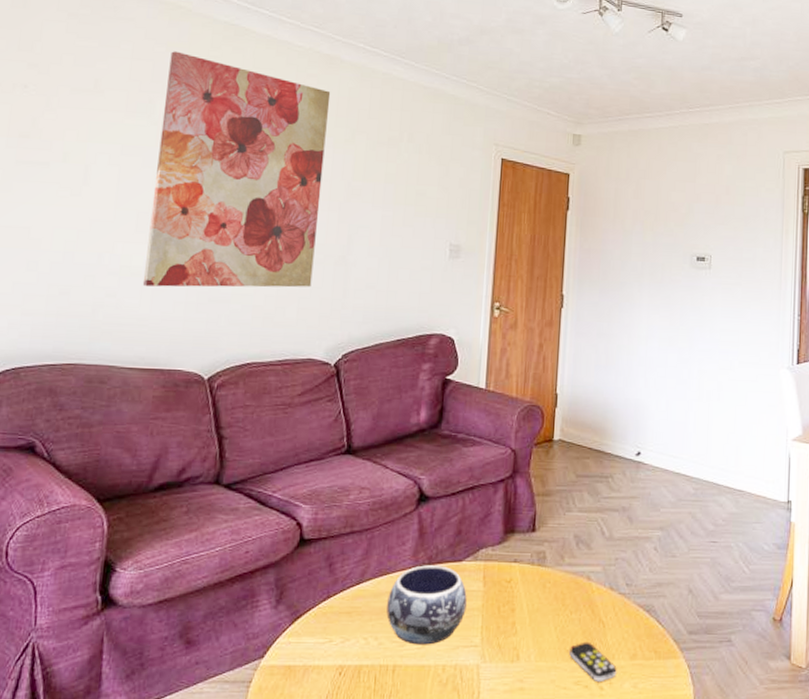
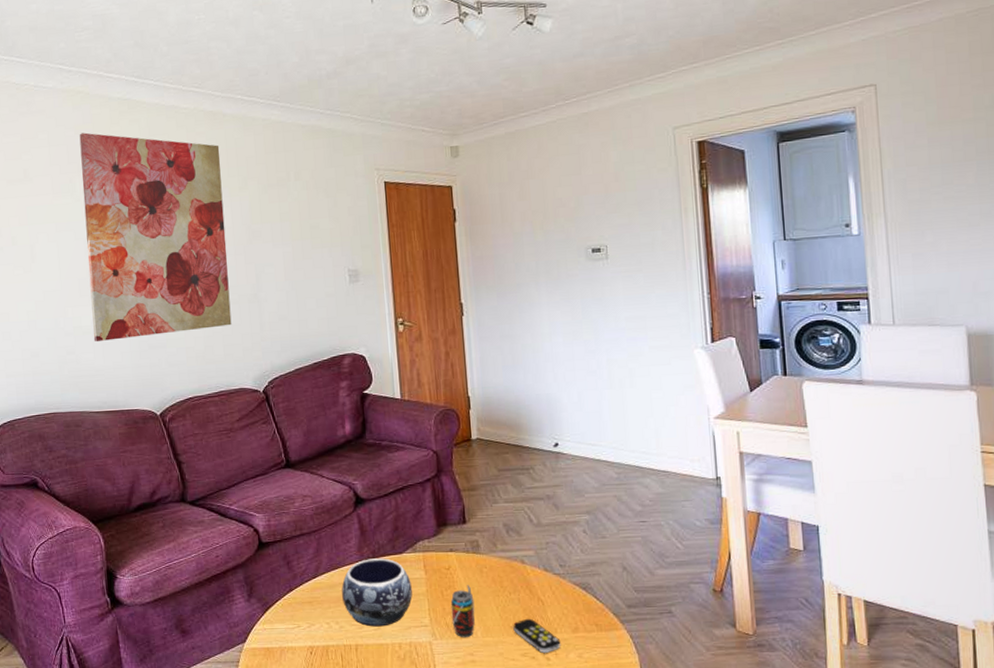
beverage can: none [505,601,532,662] -> present [450,585,475,638]

